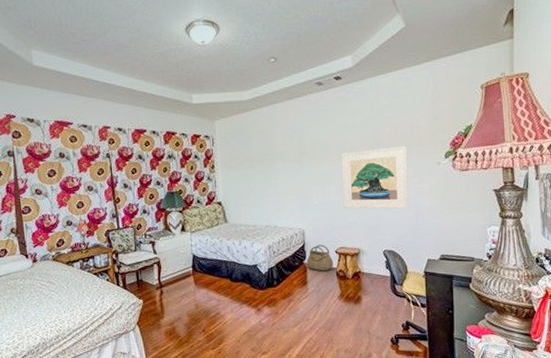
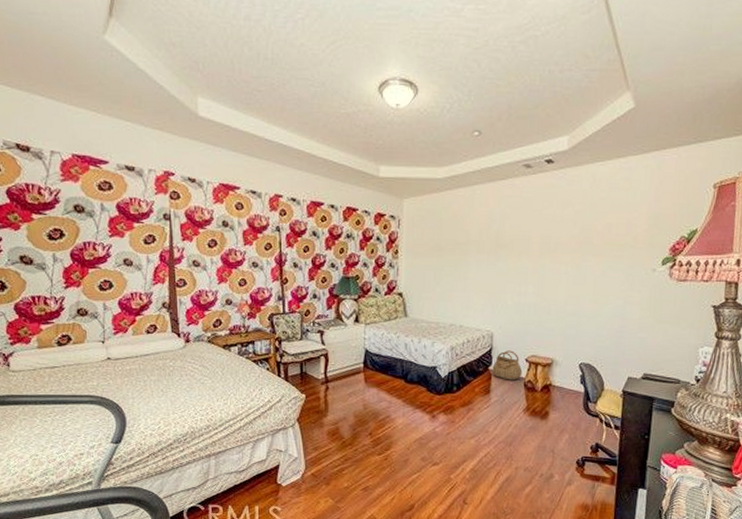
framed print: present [341,146,409,209] -> none [539,247,620,319]

